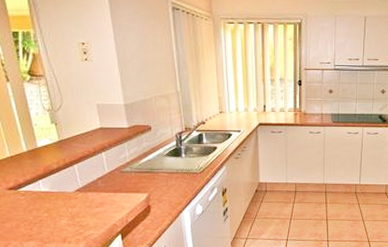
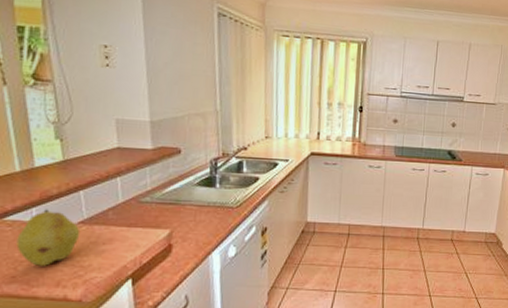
fruit: none [30,181,78,226] -> present [16,209,80,266]

